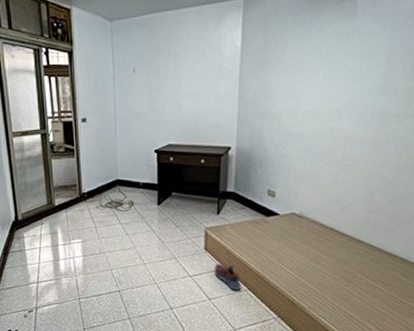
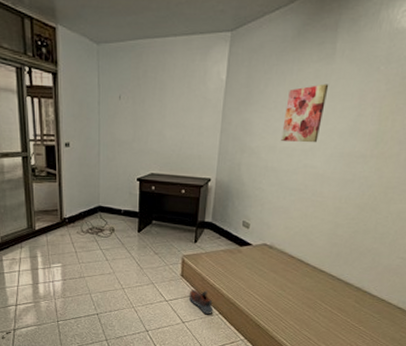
wall art: none [304,42,352,105] -> present [281,83,329,143]

